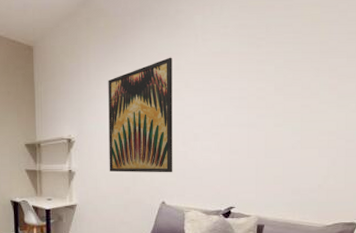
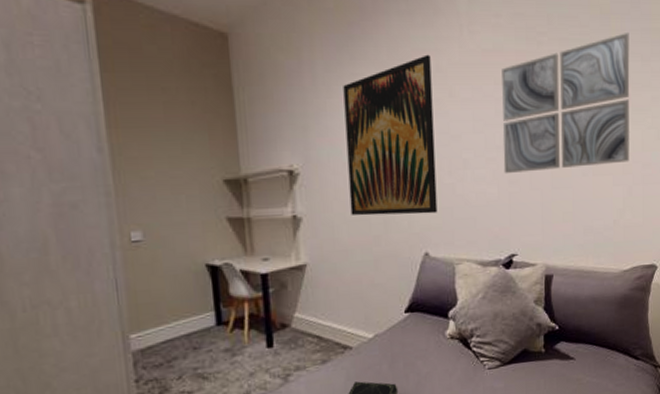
wall art: none [226,36,337,146] -> present [502,33,630,174]

